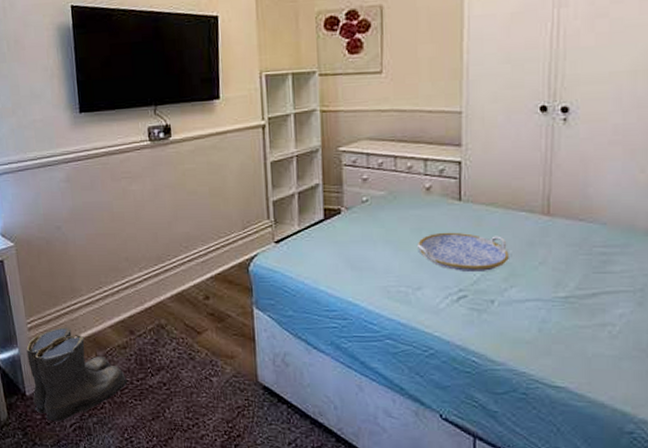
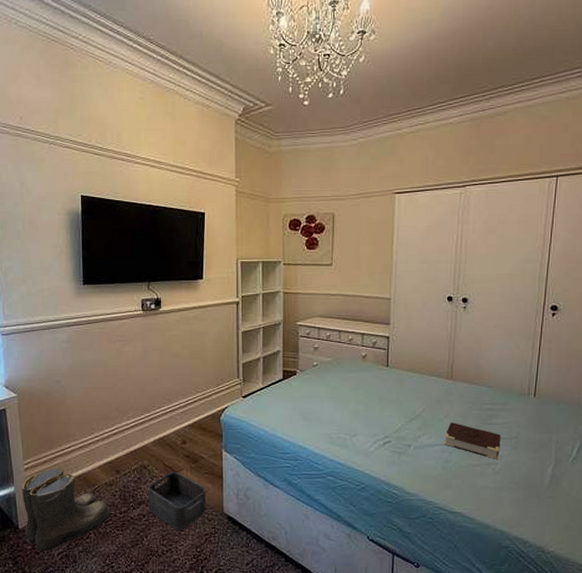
storage bin: none [167,332,237,403] -> present [148,471,206,531]
serving tray: present [418,232,509,273] -> none [355,391,422,423]
book: none [540,271,620,319] -> present [444,422,501,459]

